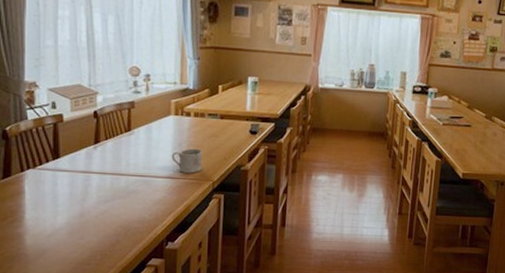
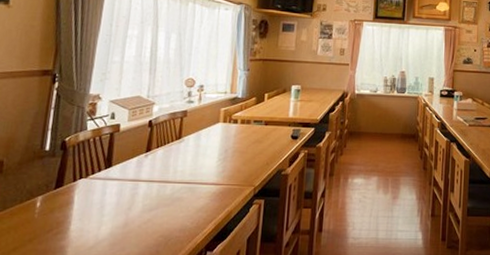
mug: present [171,148,203,173] -> none [217,154,247,179]

